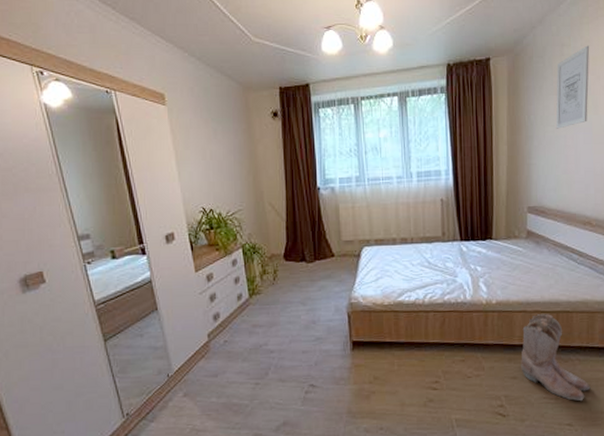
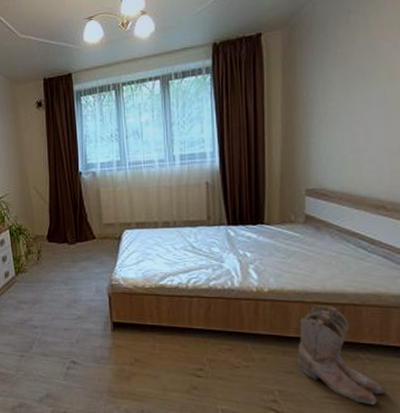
wall art: present [555,45,590,129] -> none [340,9,384,104]

